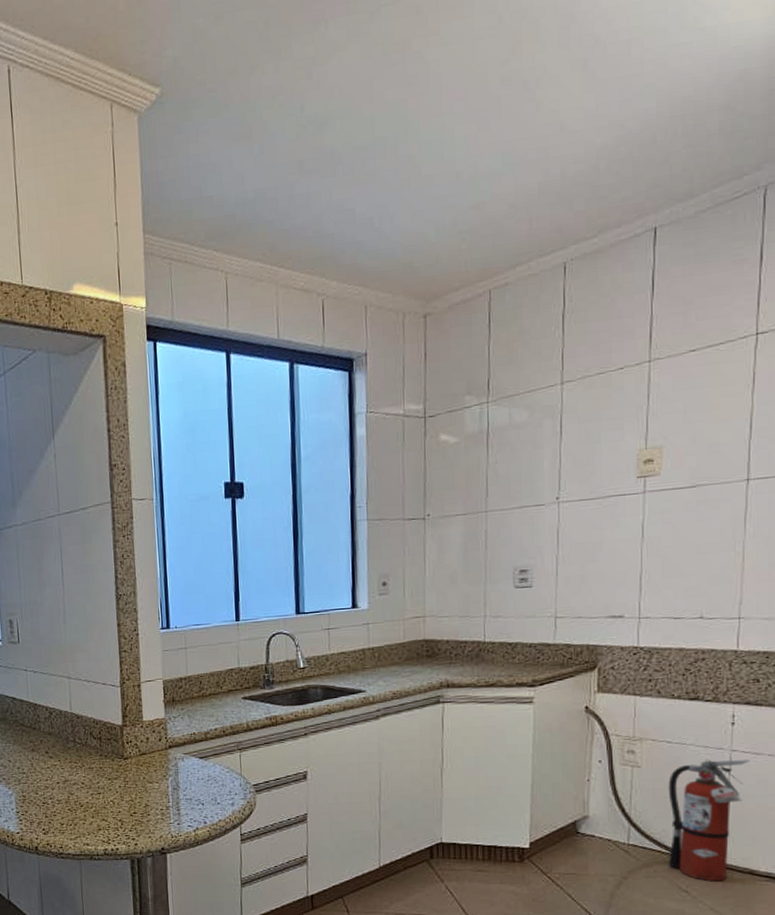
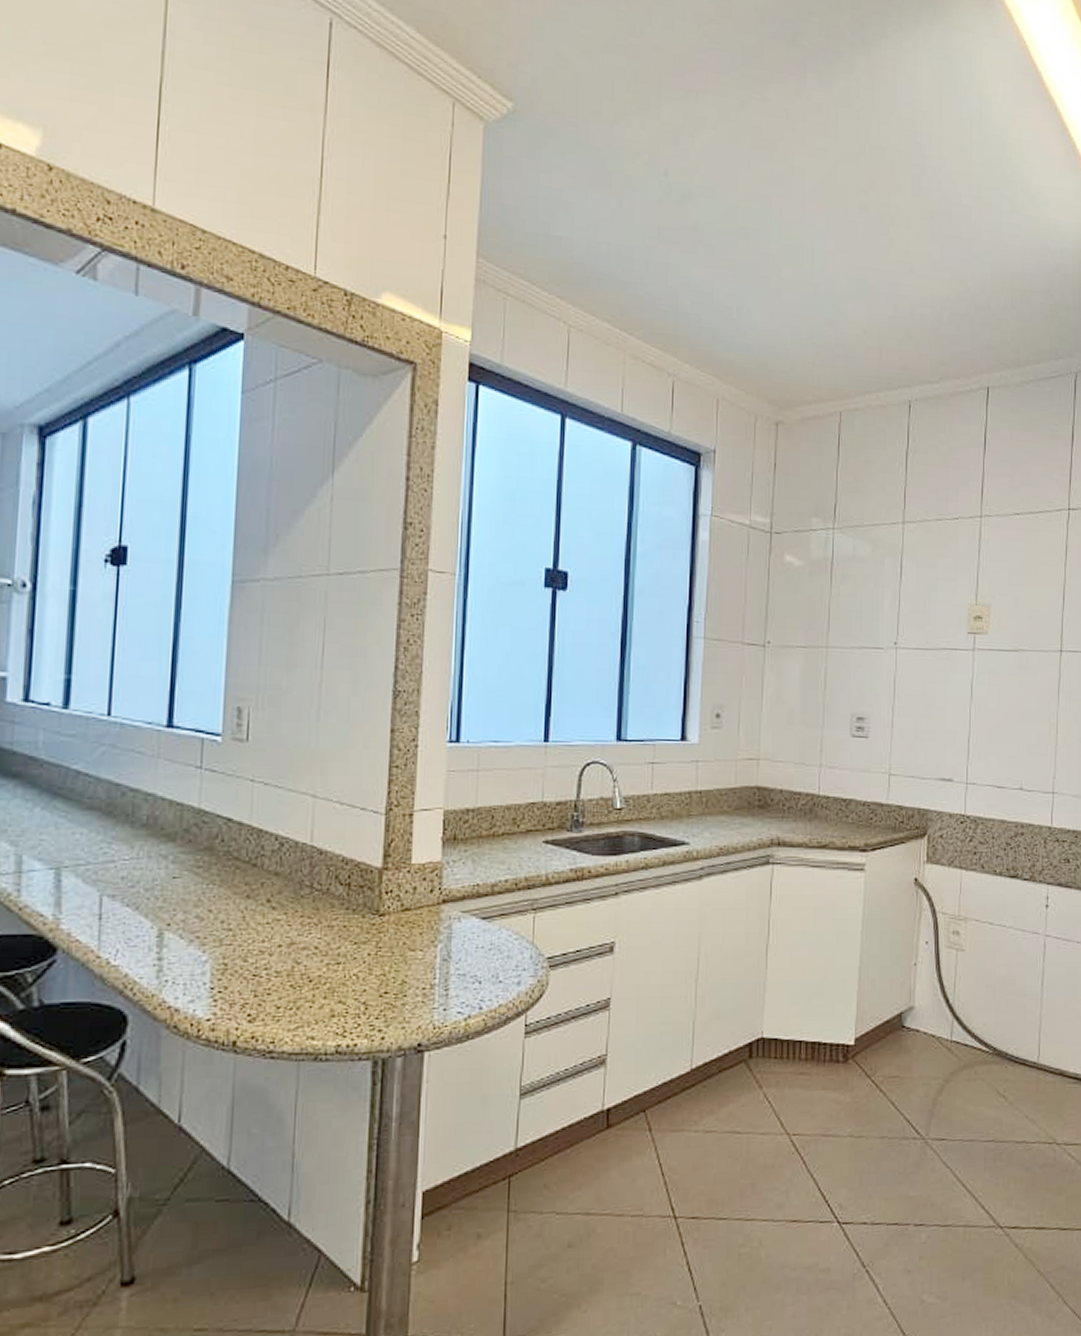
fire extinguisher: present [668,759,751,882] -> none [987,944,1062,1085]

